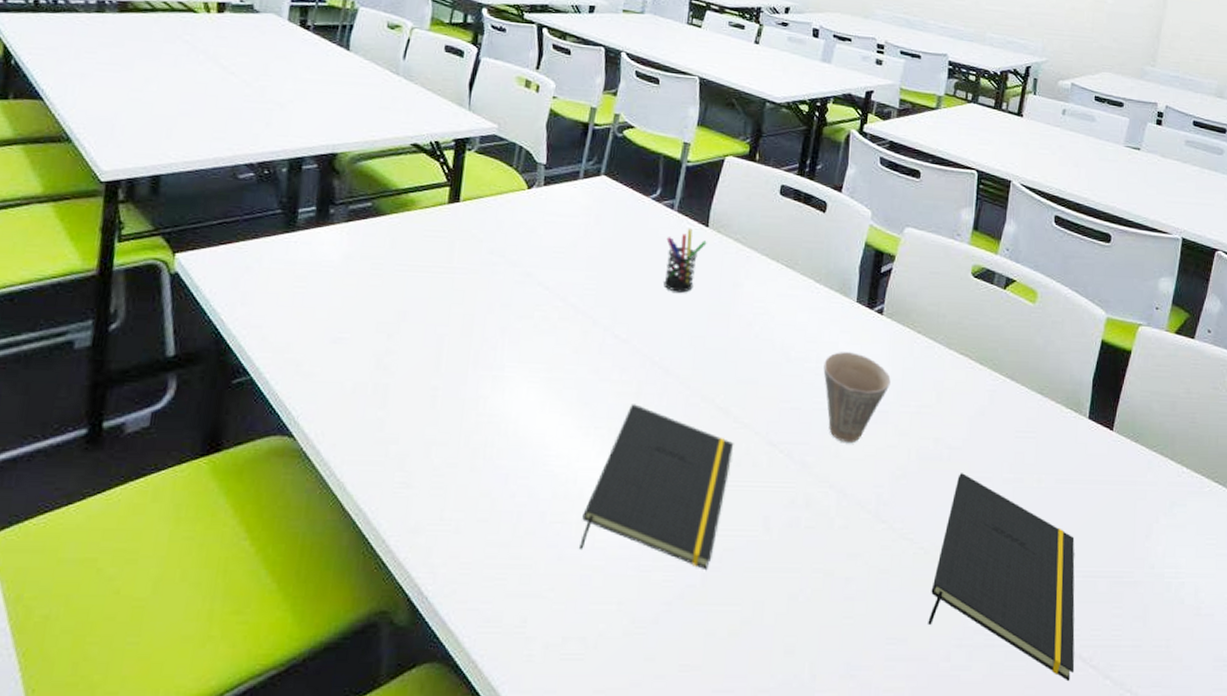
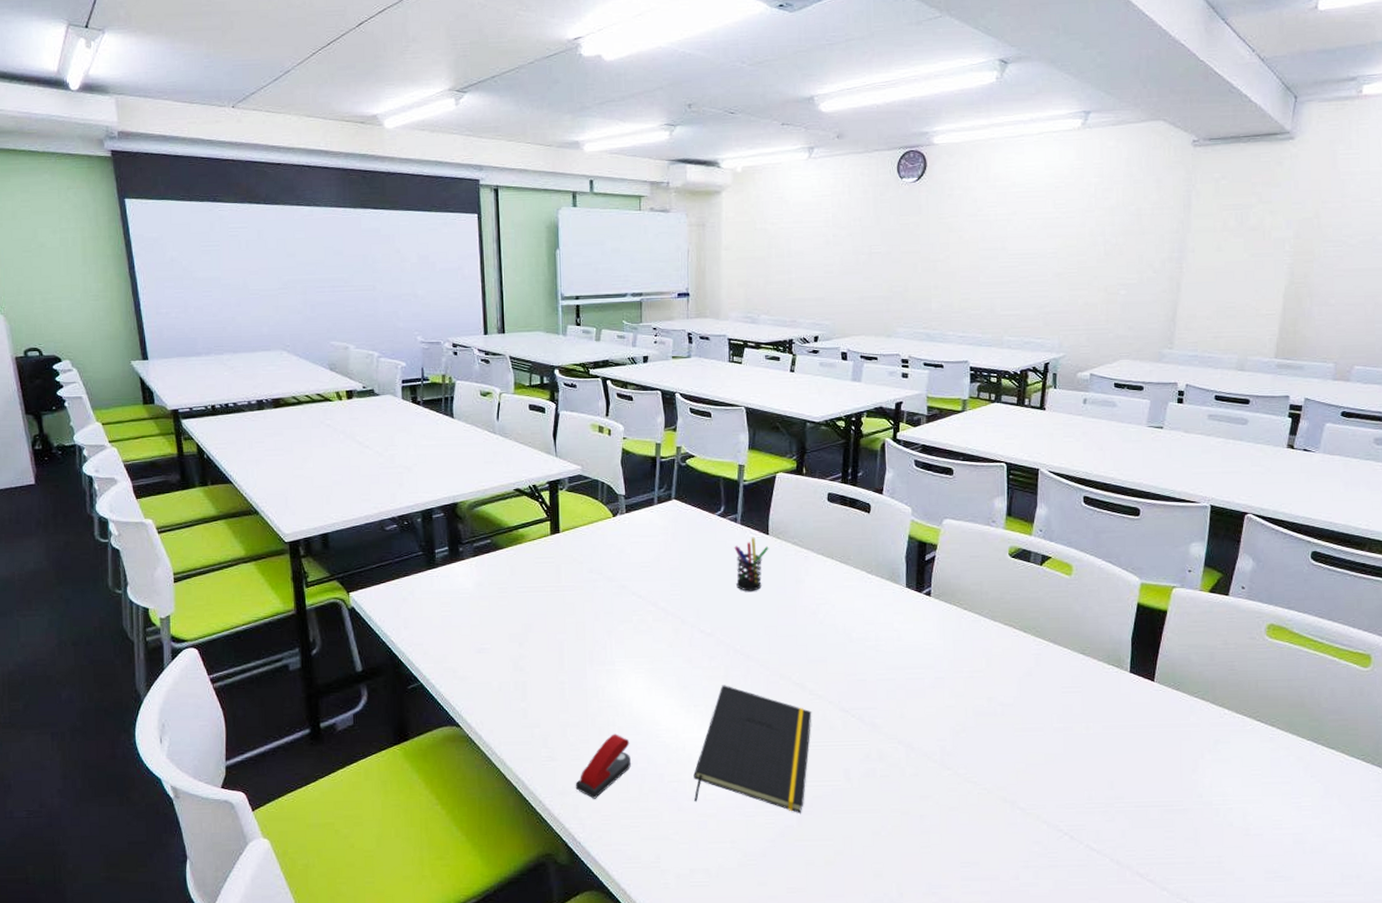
stapler: none [431,457,509,541] -> present [575,734,631,799]
cup: present [823,352,891,442] -> none [882,630,944,705]
notepad: present [928,473,1075,682] -> none [996,725,1133,893]

